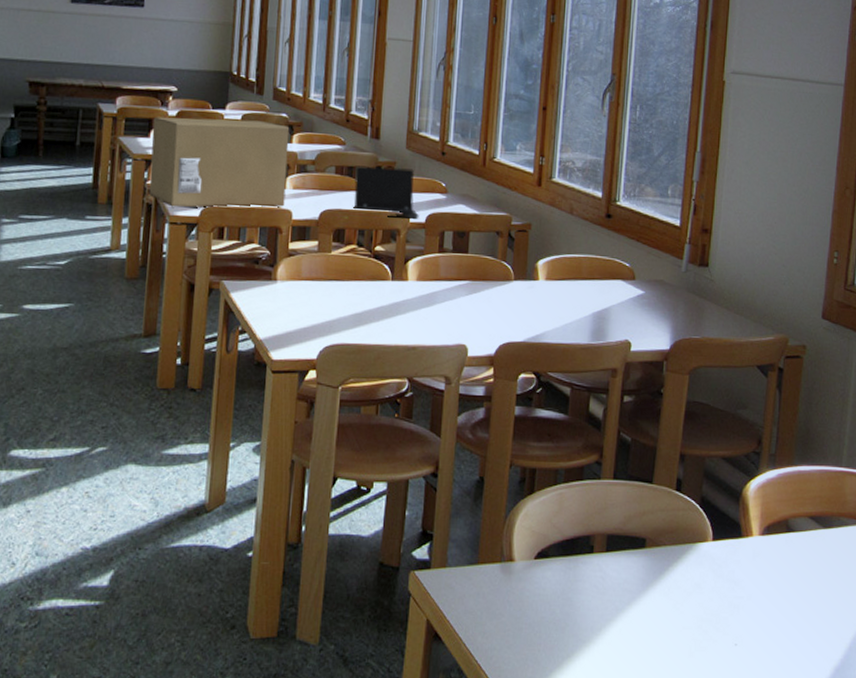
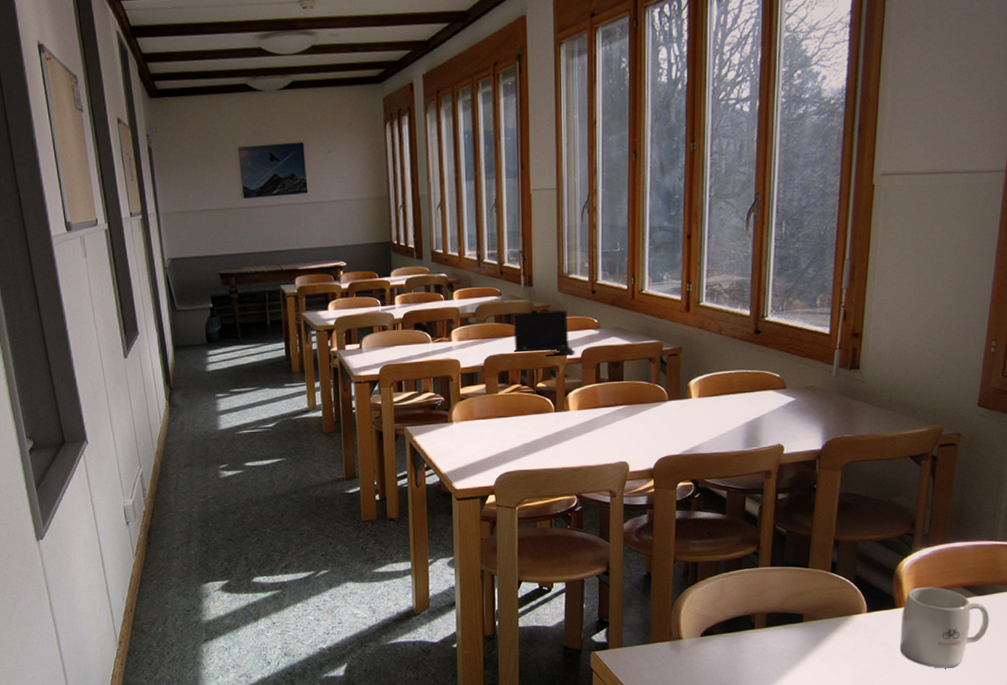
box: present [149,116,290,208] -> none [329,283,452,369]
mug: none [745,514,836,612] -> present [899,587,990,669]

